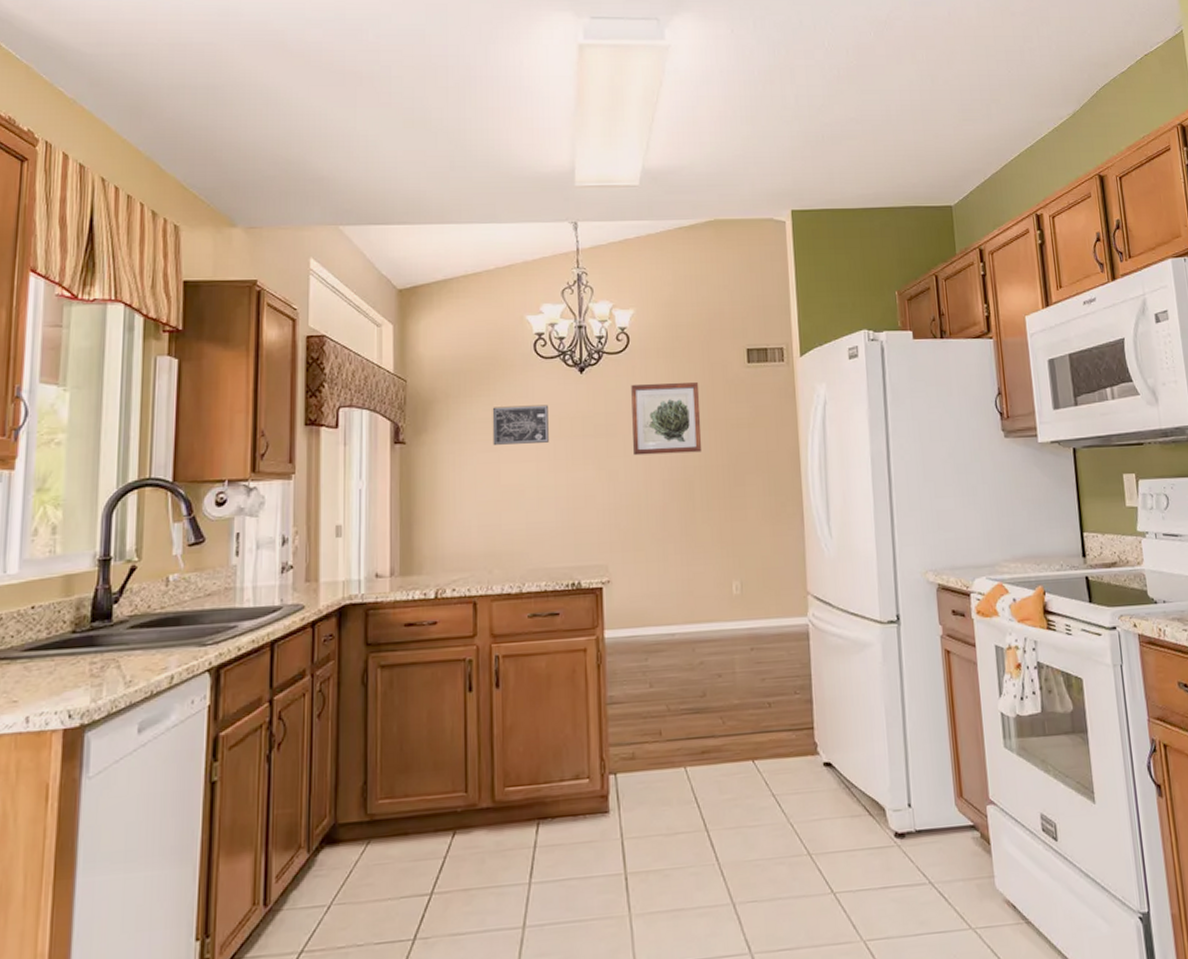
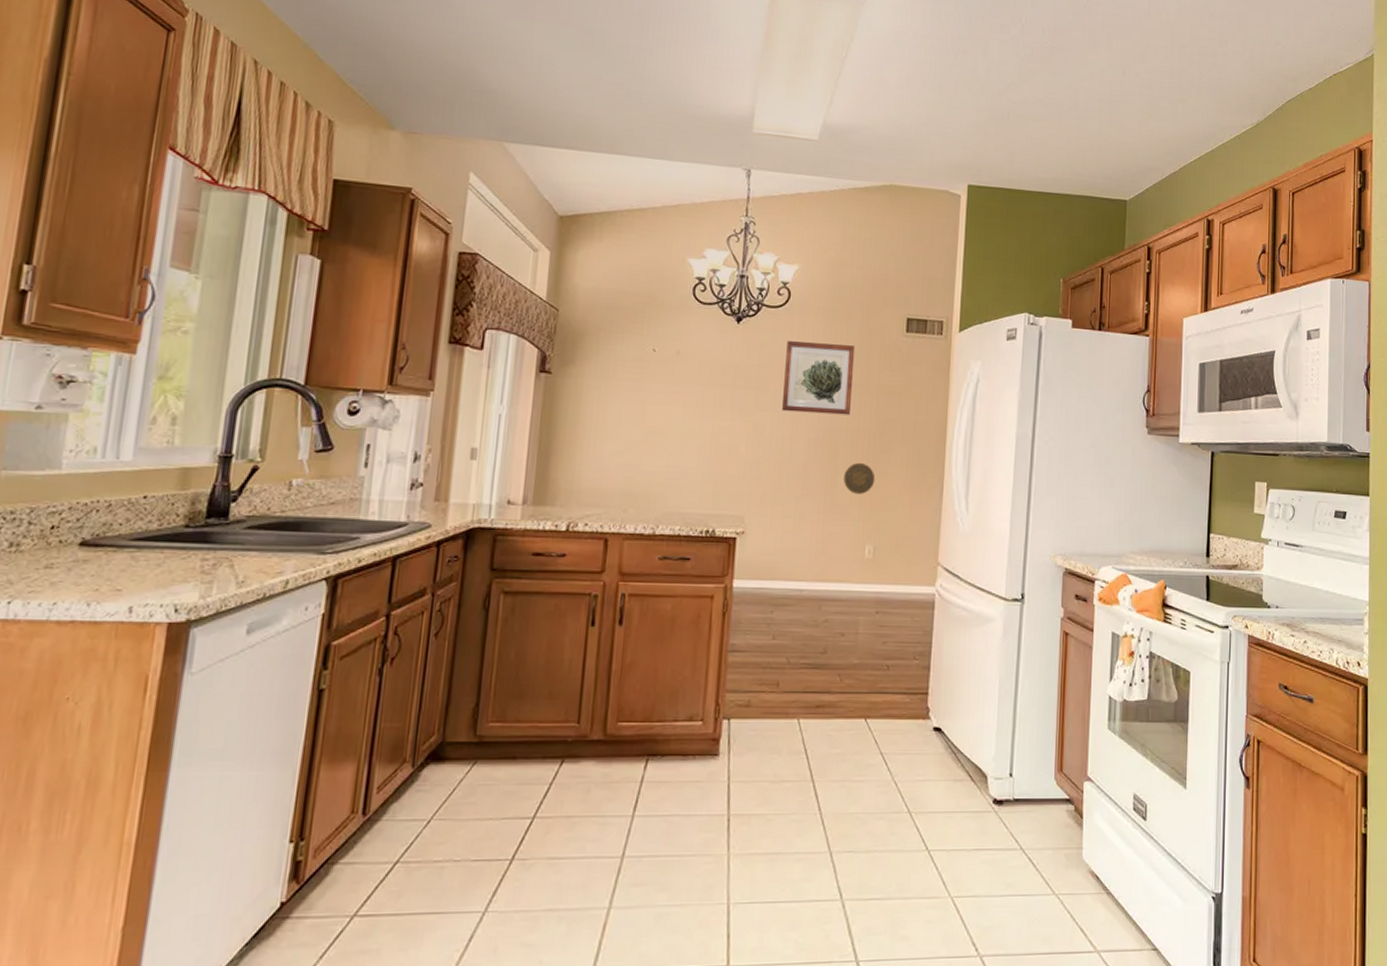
wall art: present [492,405,549,445] -> none [641,347,701,388]
decorative plate: none [701,498,734,531] -> present [843,462,876,494]

